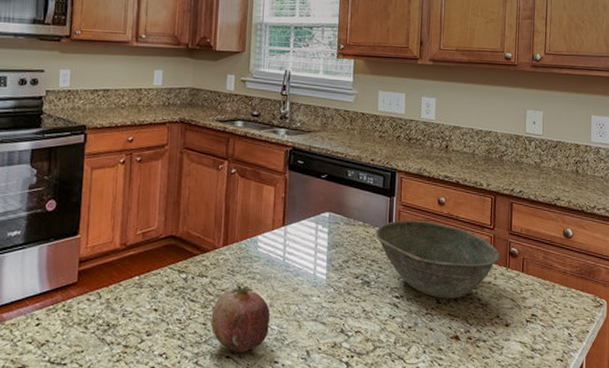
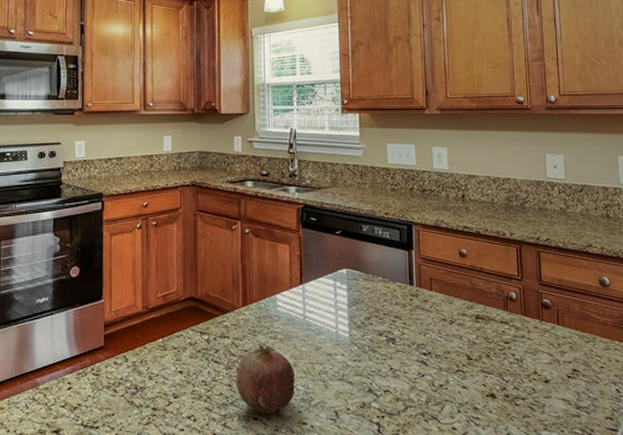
bowl: present [376,220,500,299] -> none [396,274,531,355]

